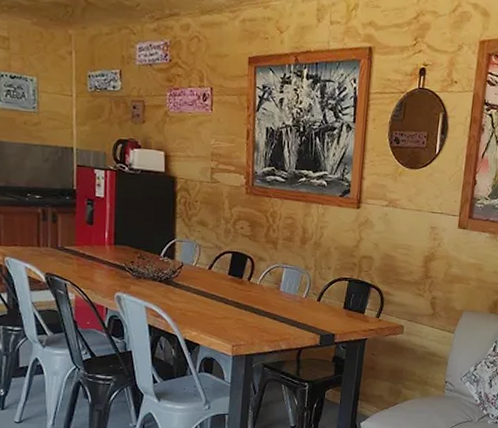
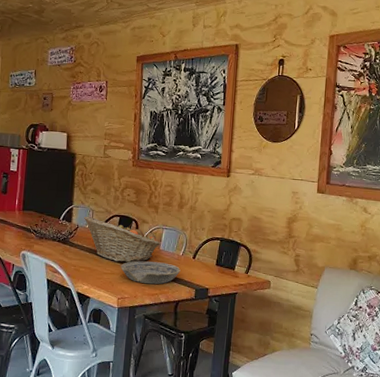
fruit basket: none [188,252,280,306] -> present [83,216,160,263]
bowl: none [234,304,304,330] -> present [120,261,181,285]

